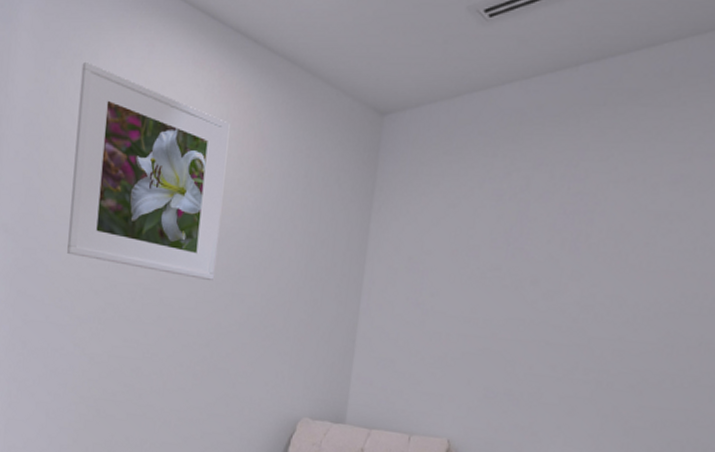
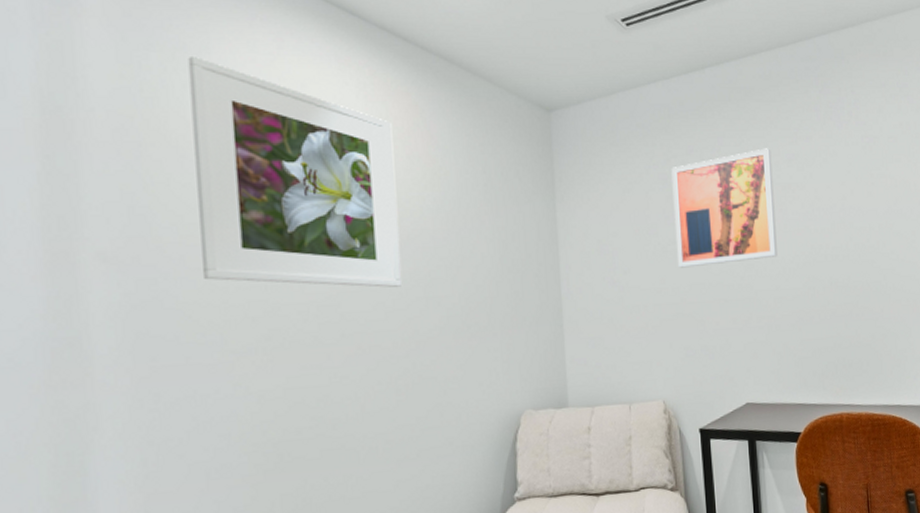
wall art: none [496,165,650,301] -> present [671,148,778,268]

